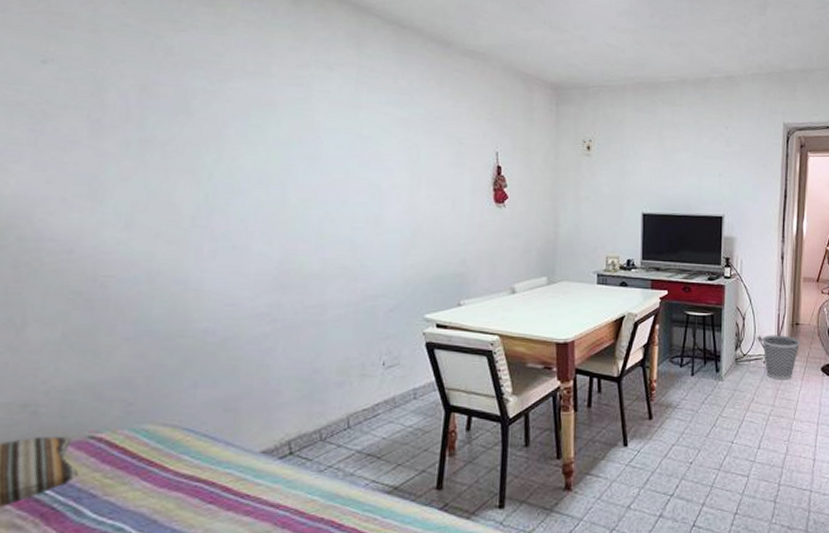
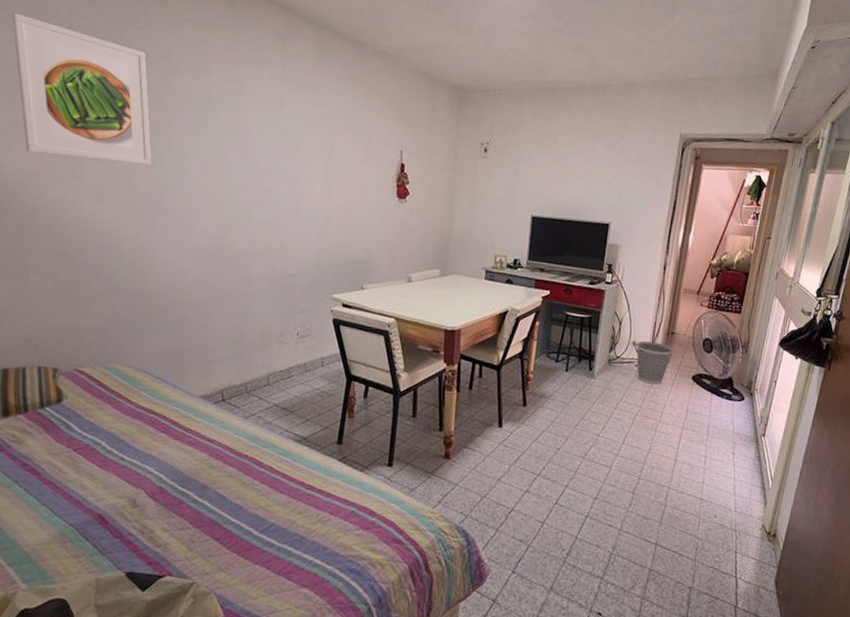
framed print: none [14,14,198,183] -> present [11,12,152,165]

